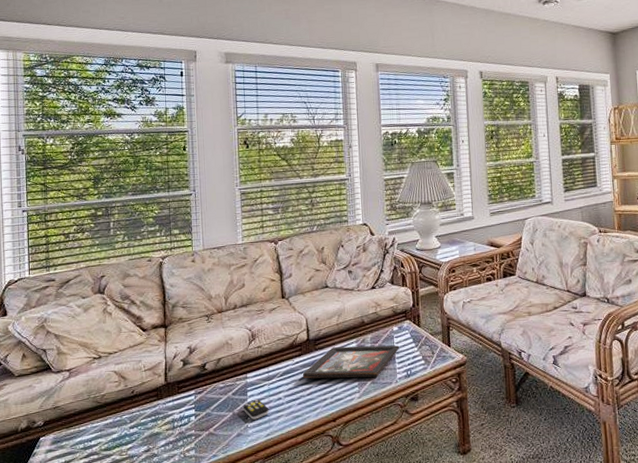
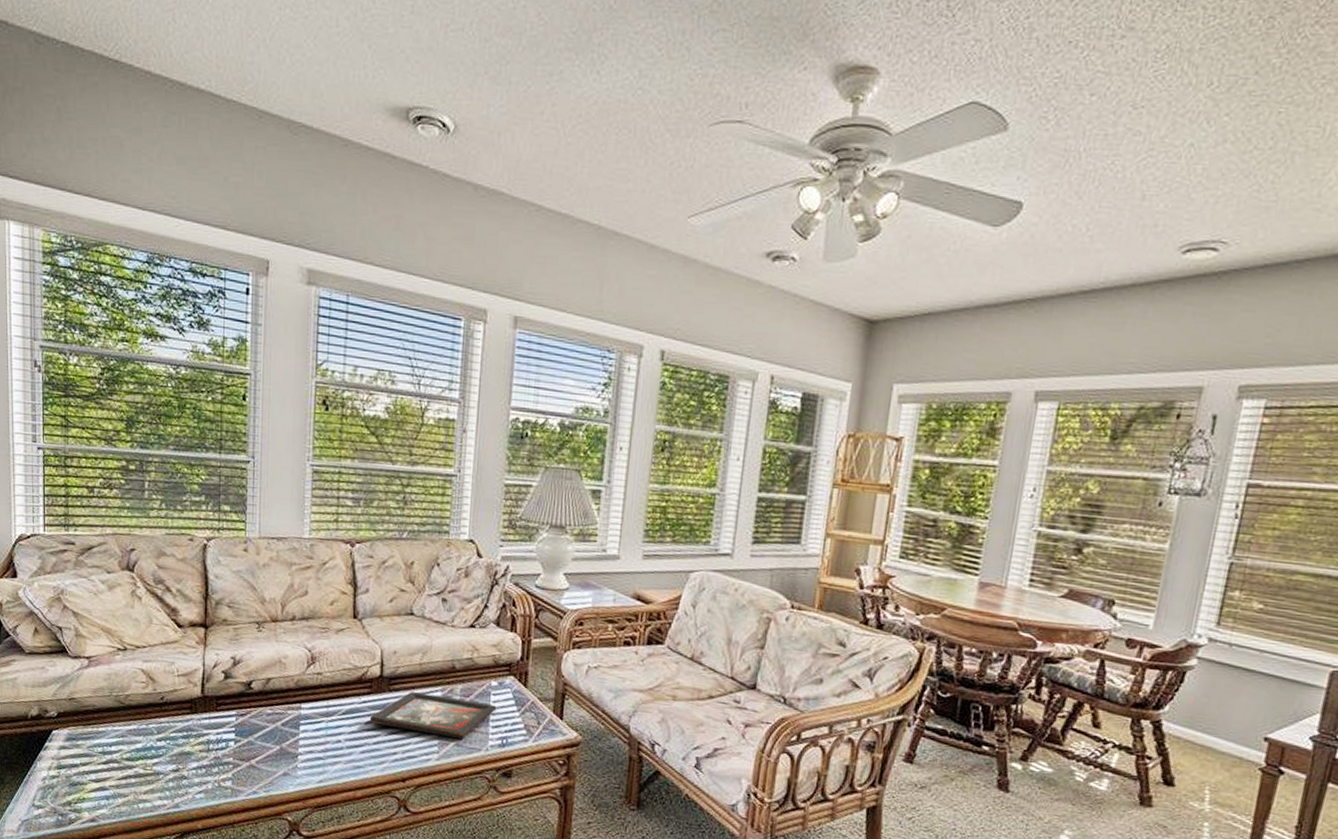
remote control: present [242,399,270,420] -> none [292,737,325,761]

